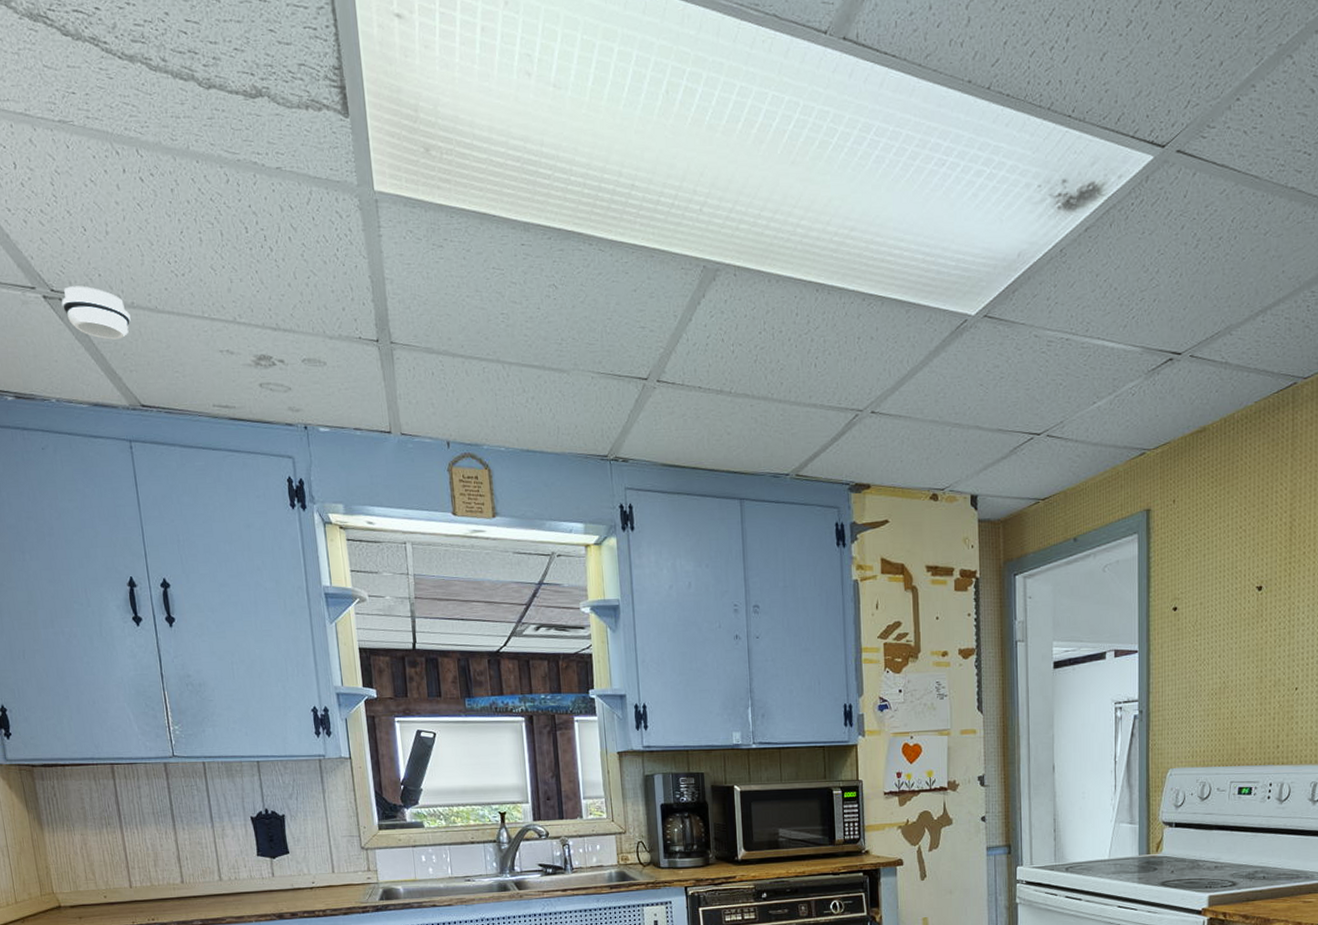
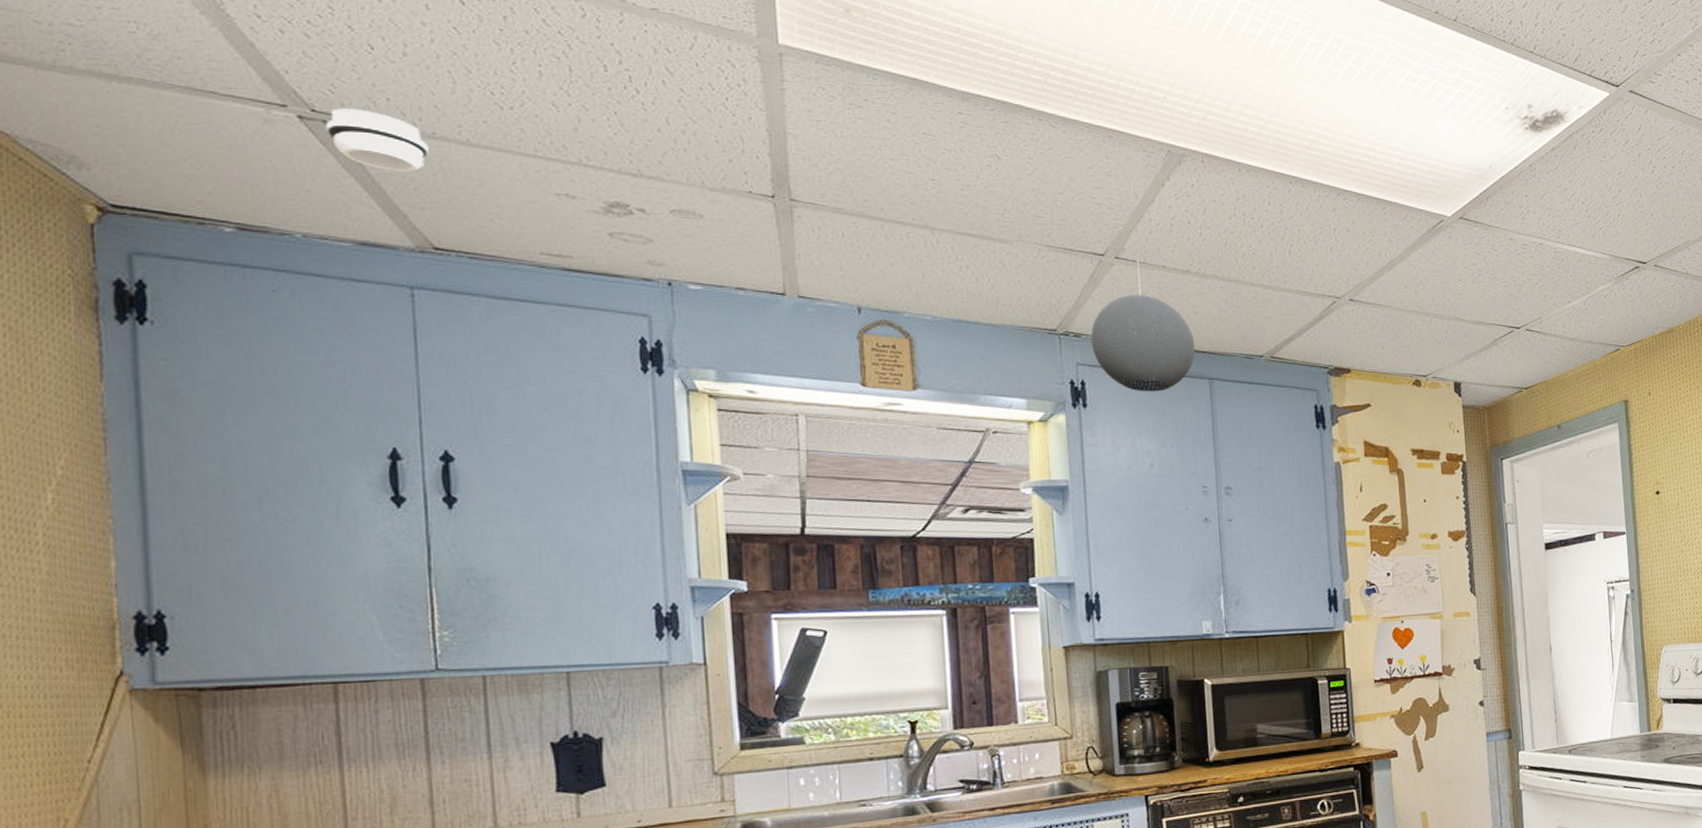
pendant light: none [636,381,728,514] -> present [1090,259,1196,392]

